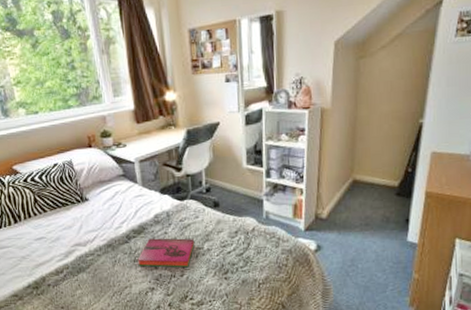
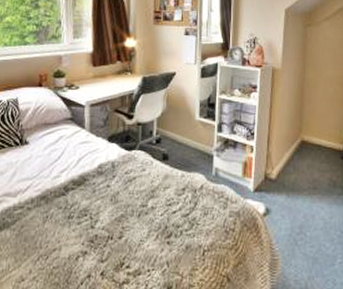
hardback book: present [137,238,195,268] -> none [72,192,139,228]

